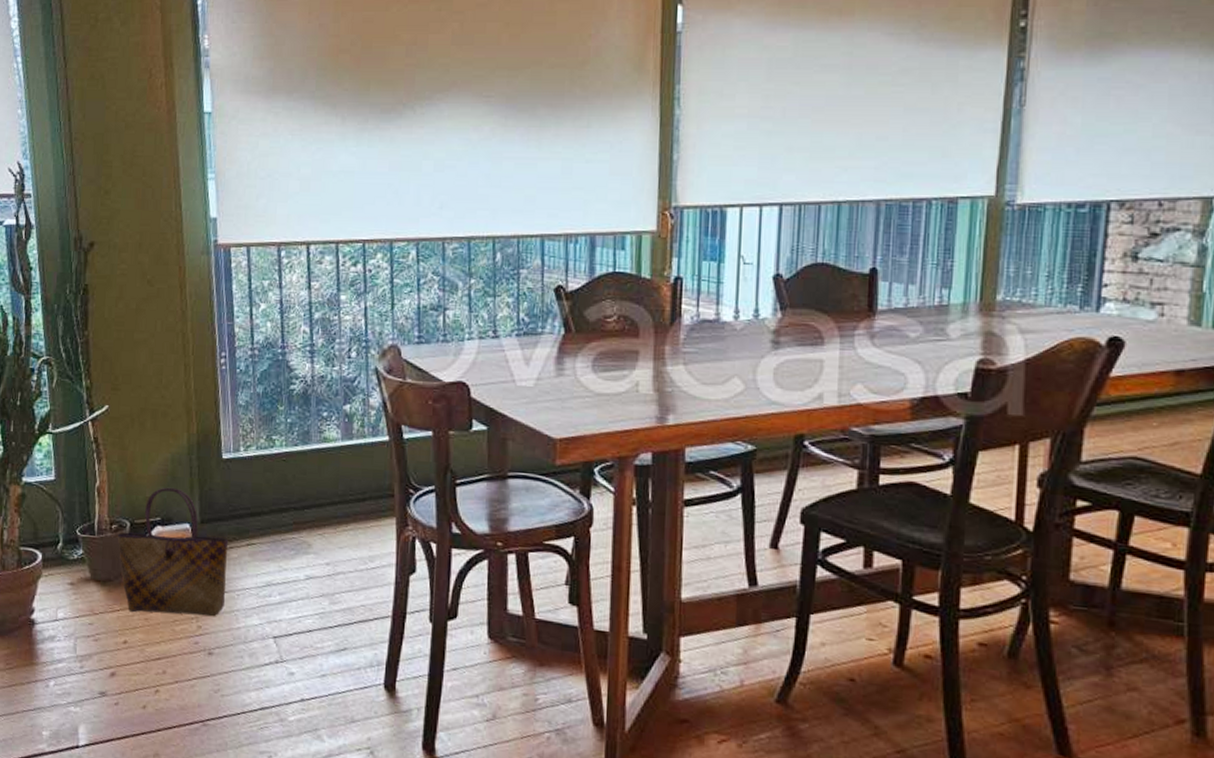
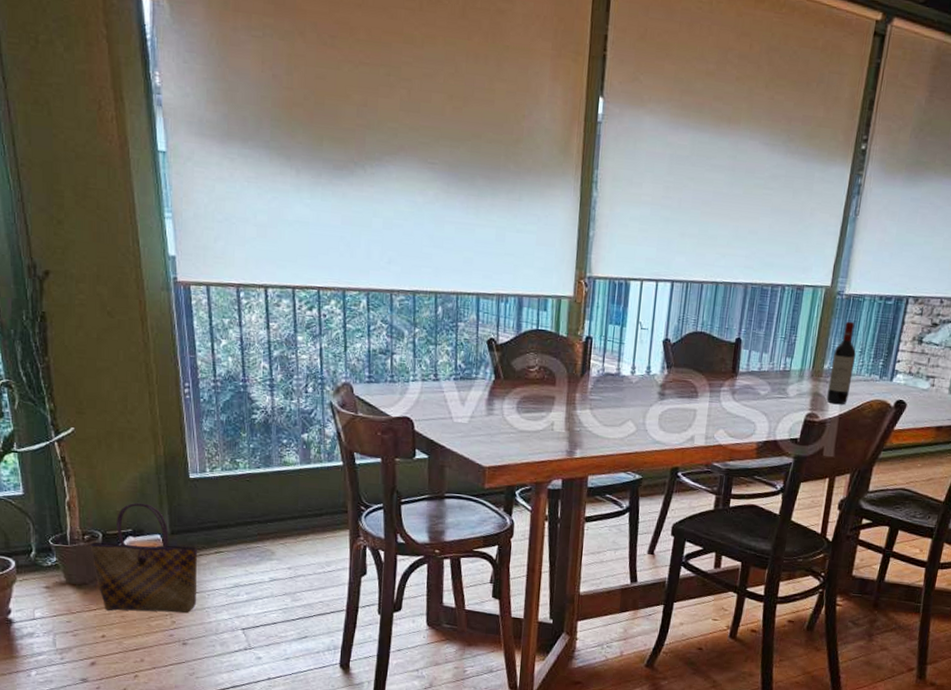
wine bottle: none [1005,238,1041,346] -> present [826,321,856,405]

